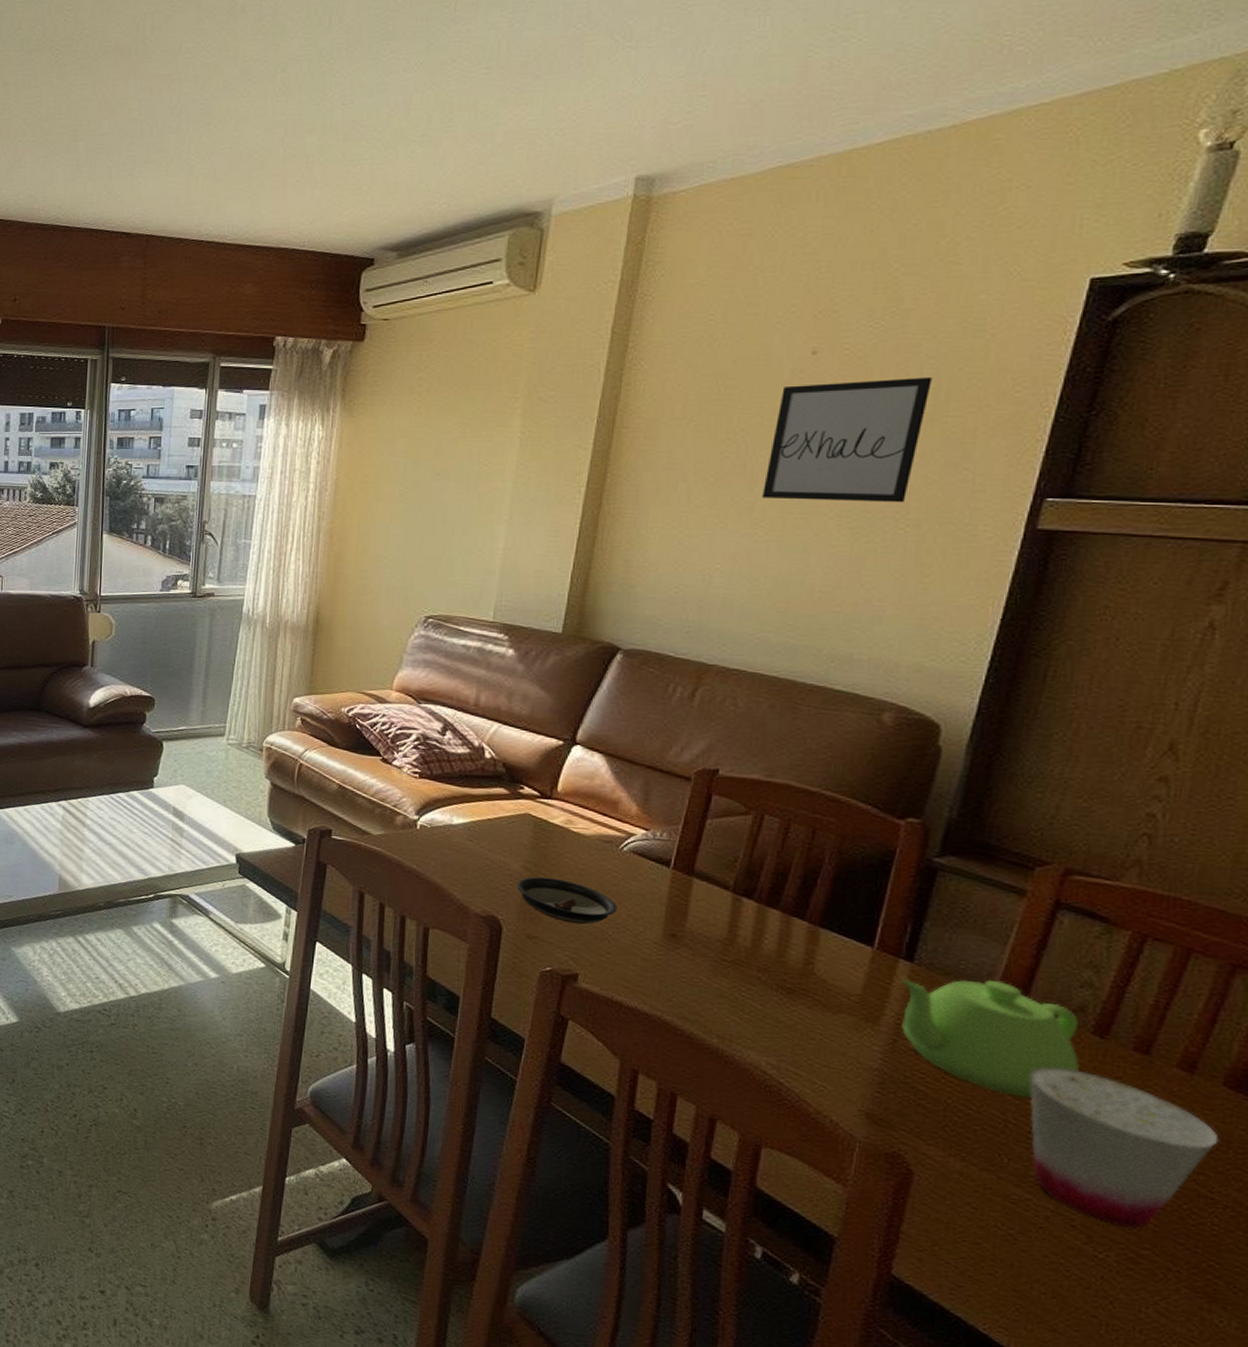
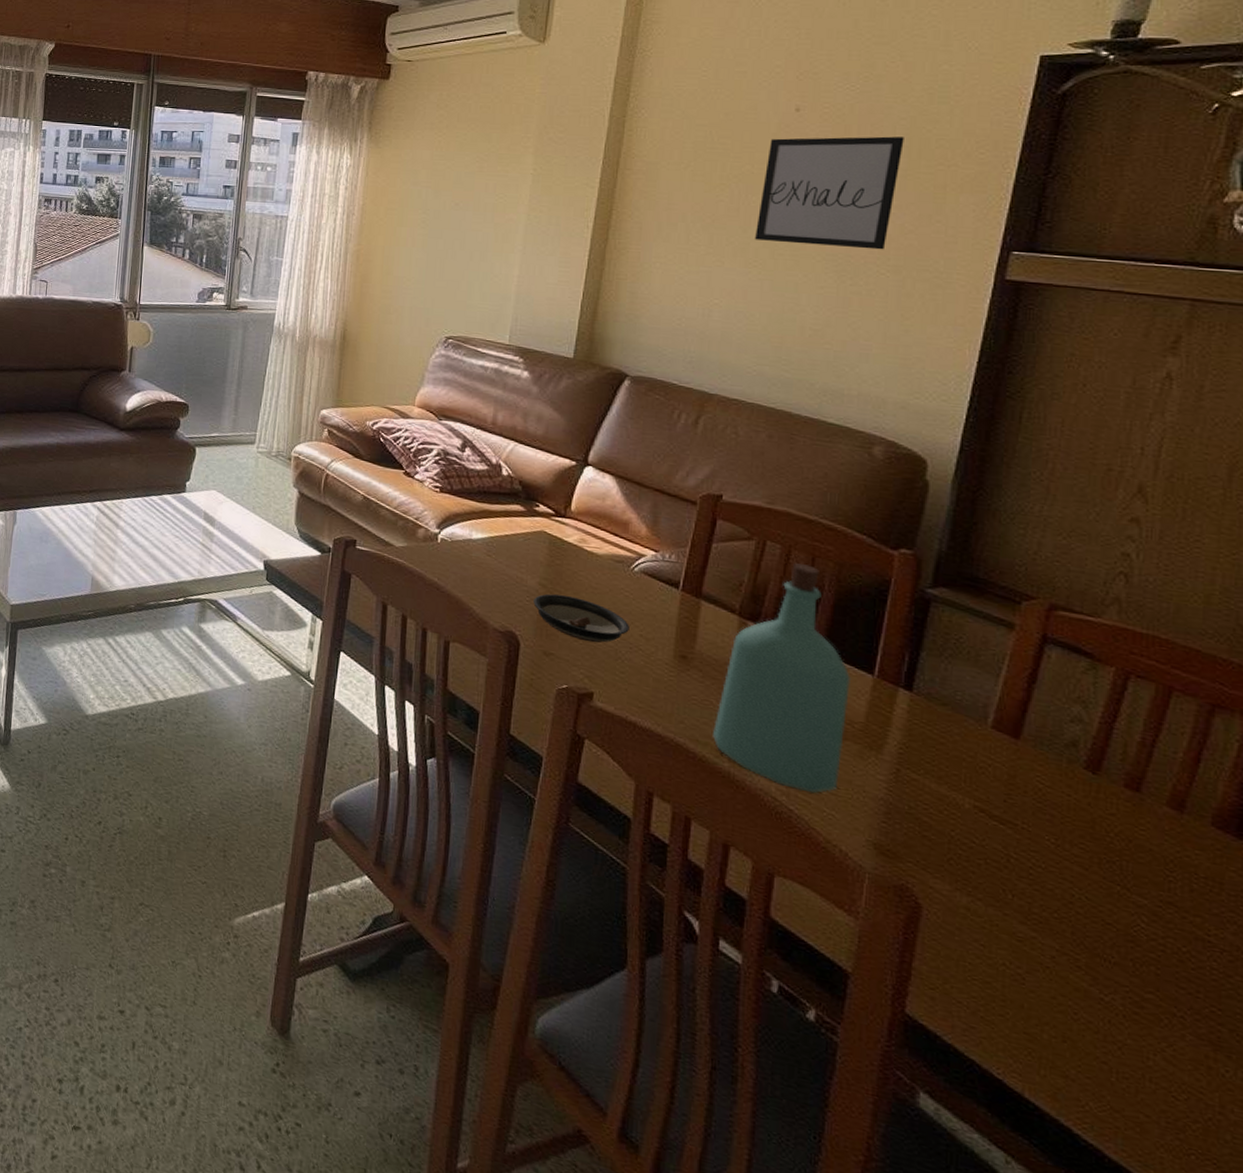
bottle: none [702,835,850,1067] -> present [713,562,852,794]
teapot: present [901,979,1079,1099] -> none [901,708,1074,834]
cup: present [1029,1066,1219,1229] -> none [1028,801,1212,971]

